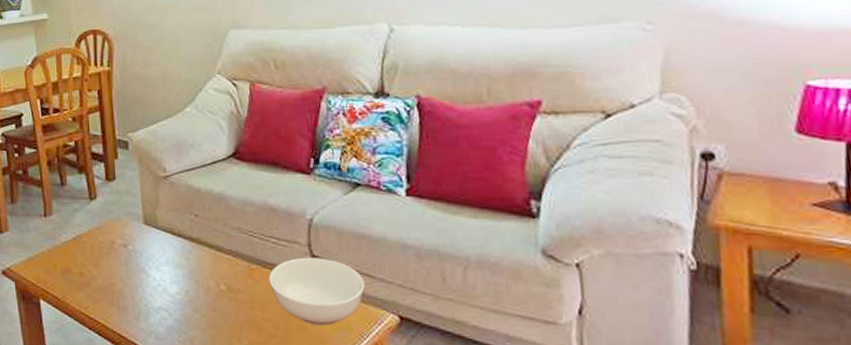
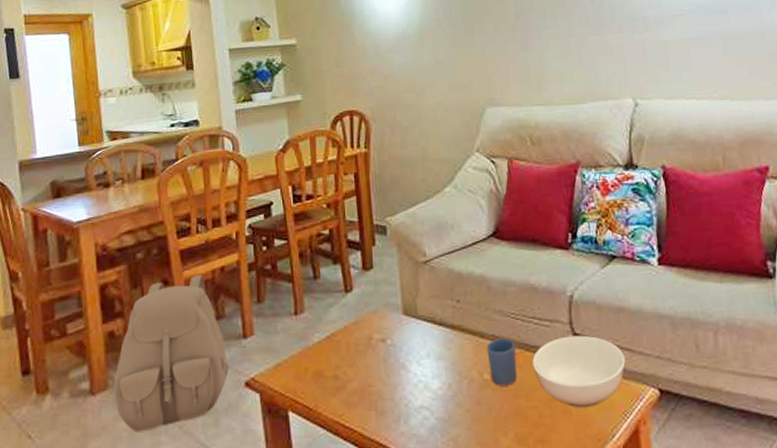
mug: none [223,253,253,298] -> present [486,338,517,386]

